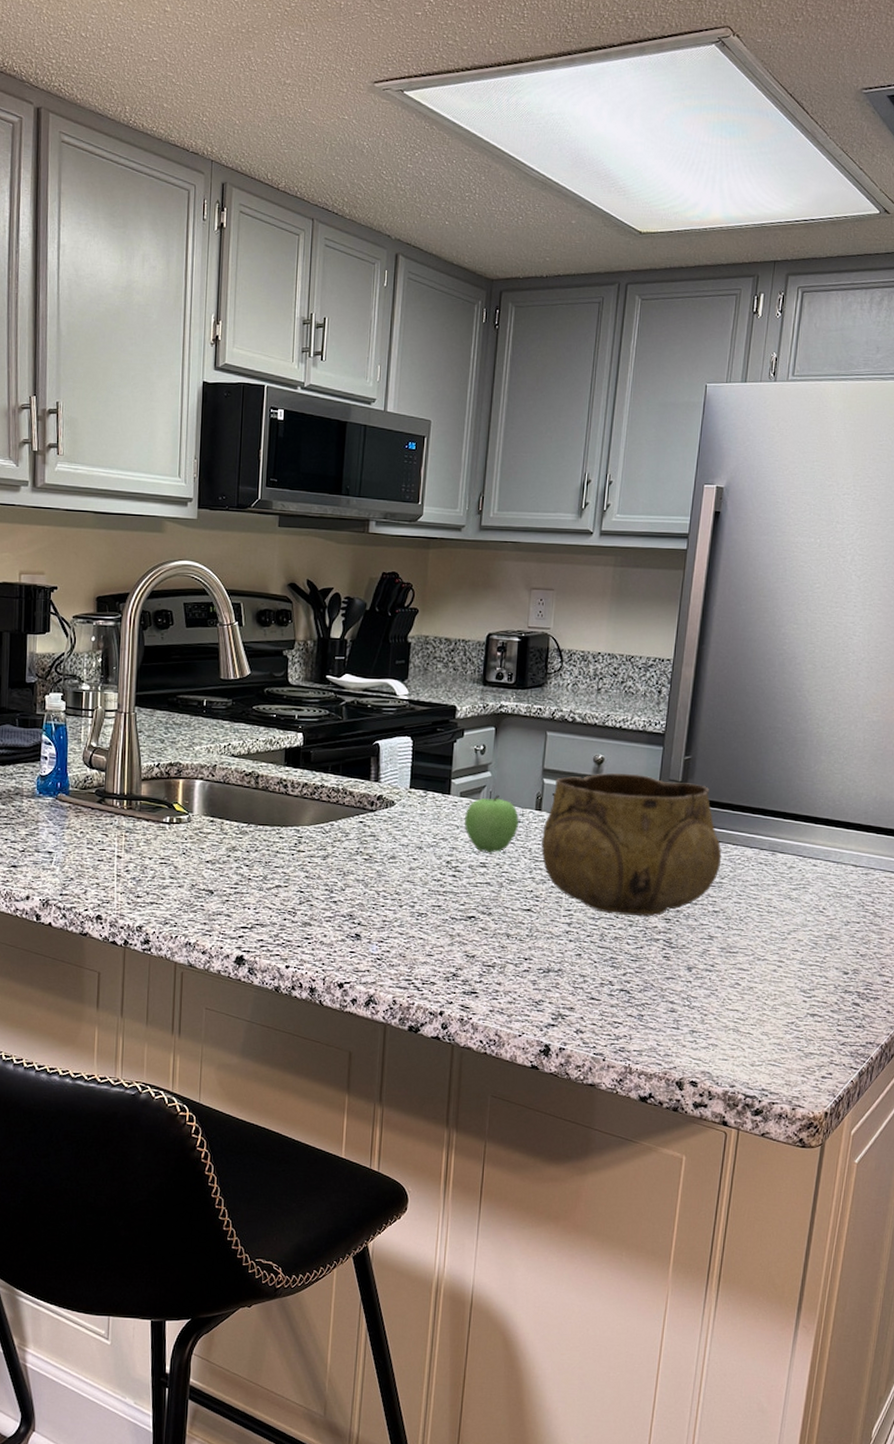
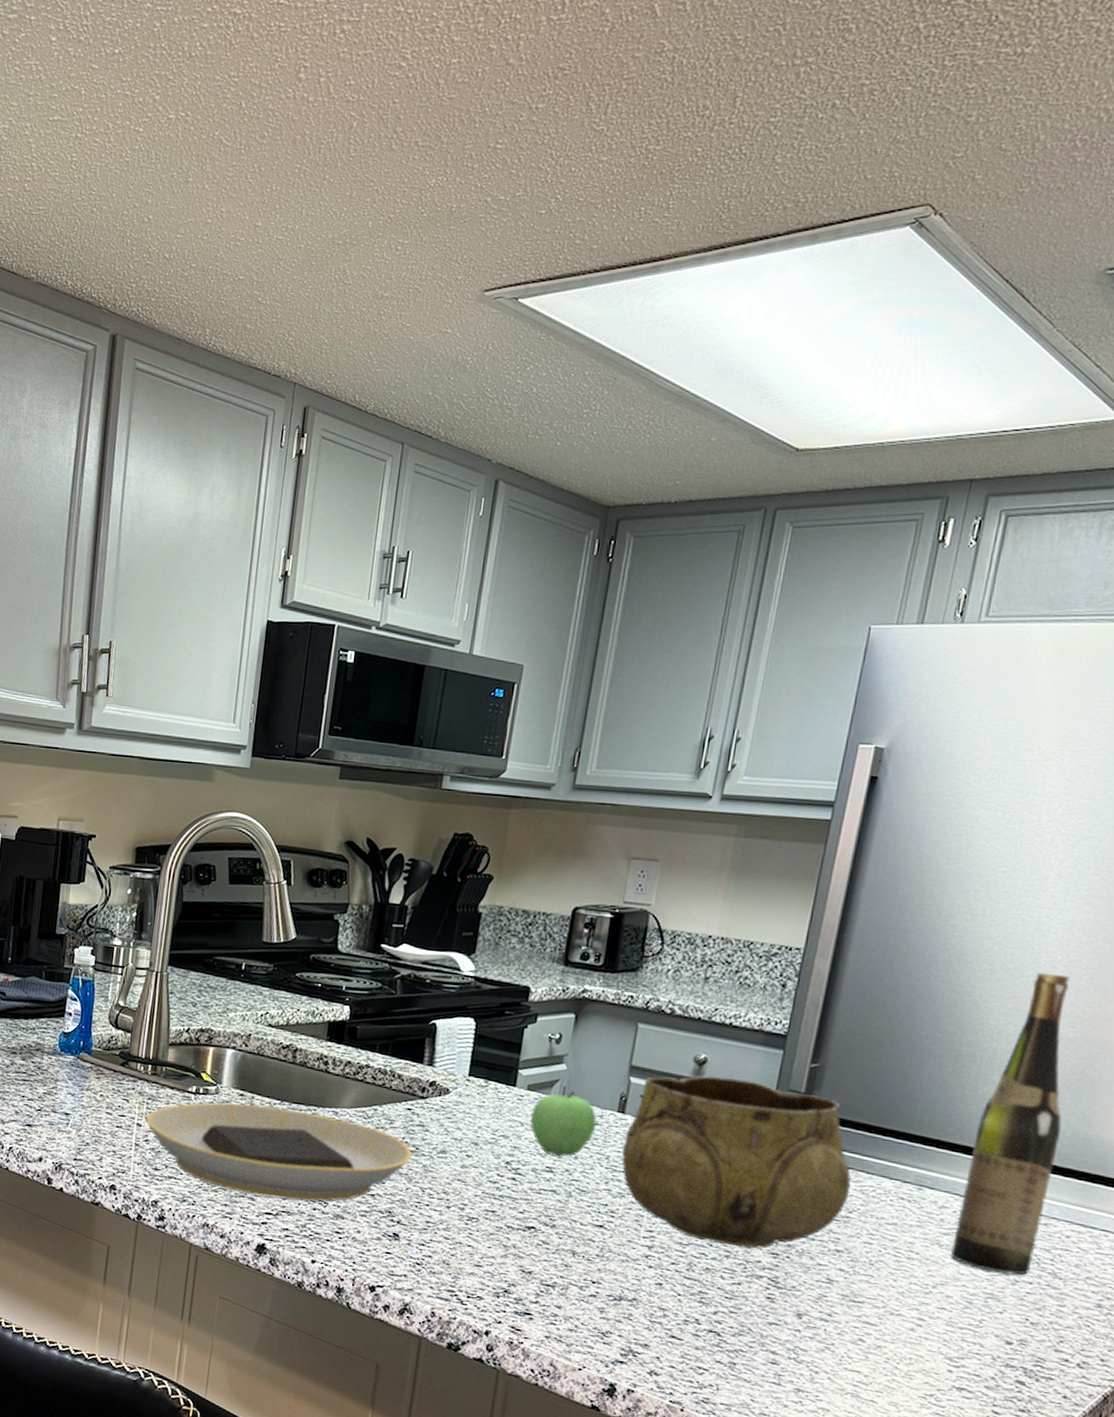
plate: none [126,828,367,914] -> present [146,1102,413,1202]
wine bottle: none [799,669,873,918] -> present [951,972,1070,1275]

